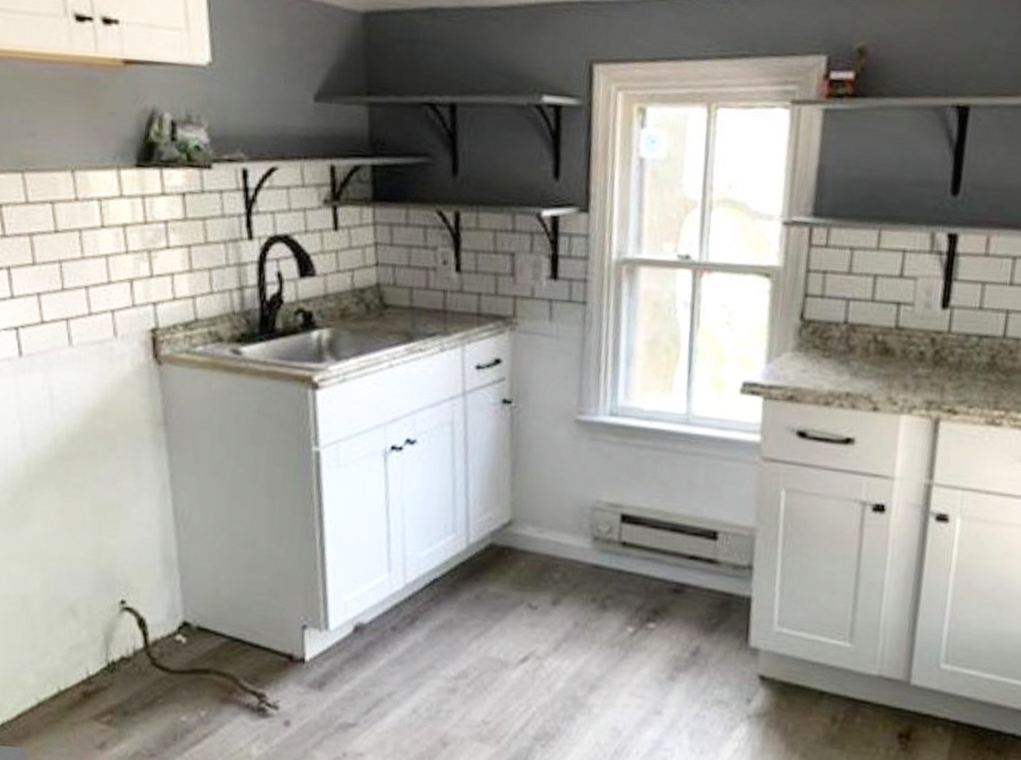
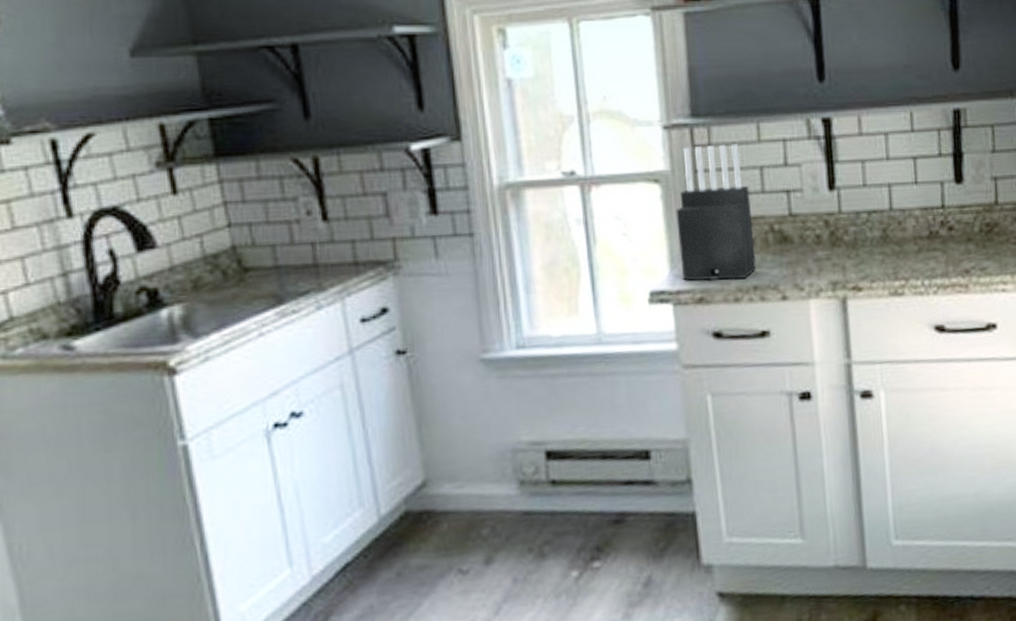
knife block: none [777,245,859,384] -> present [676,144,756,282]

